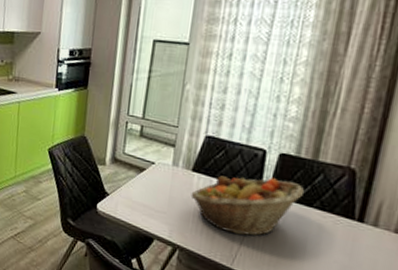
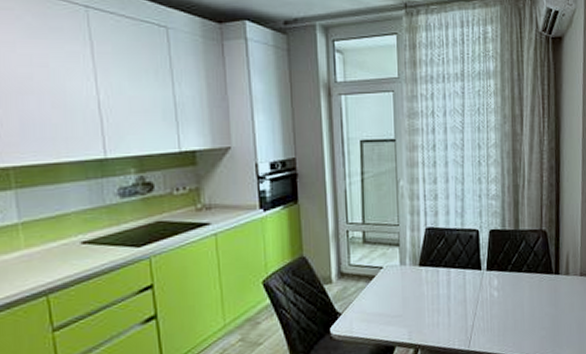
fruit basket: present [190,175,304,236] -> none [422,254,513,317]

